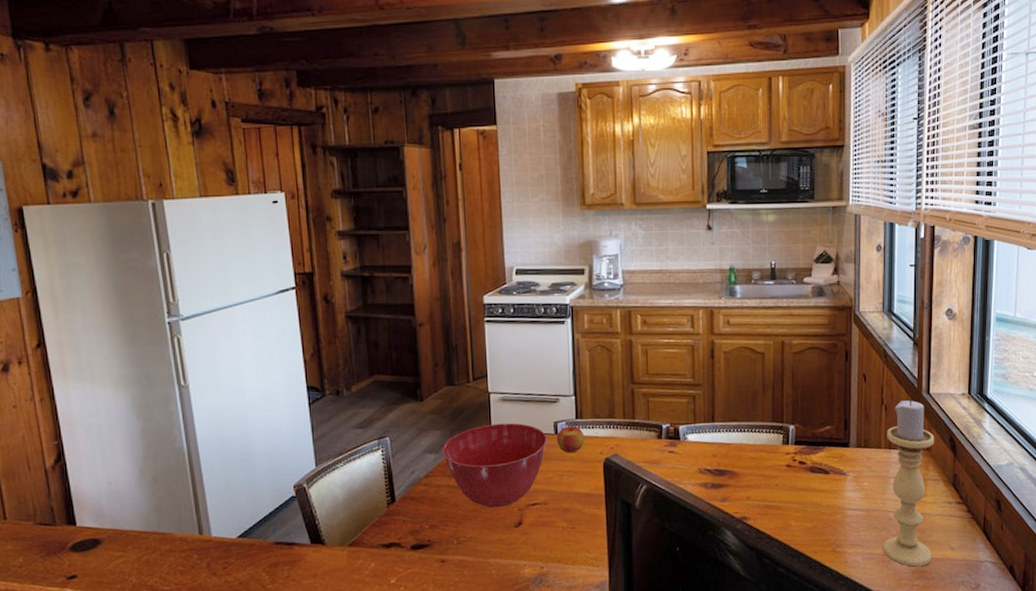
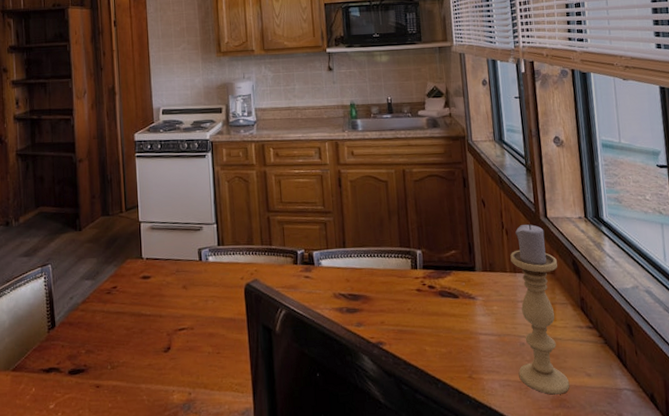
mixing bowl: present [442,423,547,508] -> none [98,250,192,333]
apple: present [557,426,585,454] -> none [201,252,227,279]

